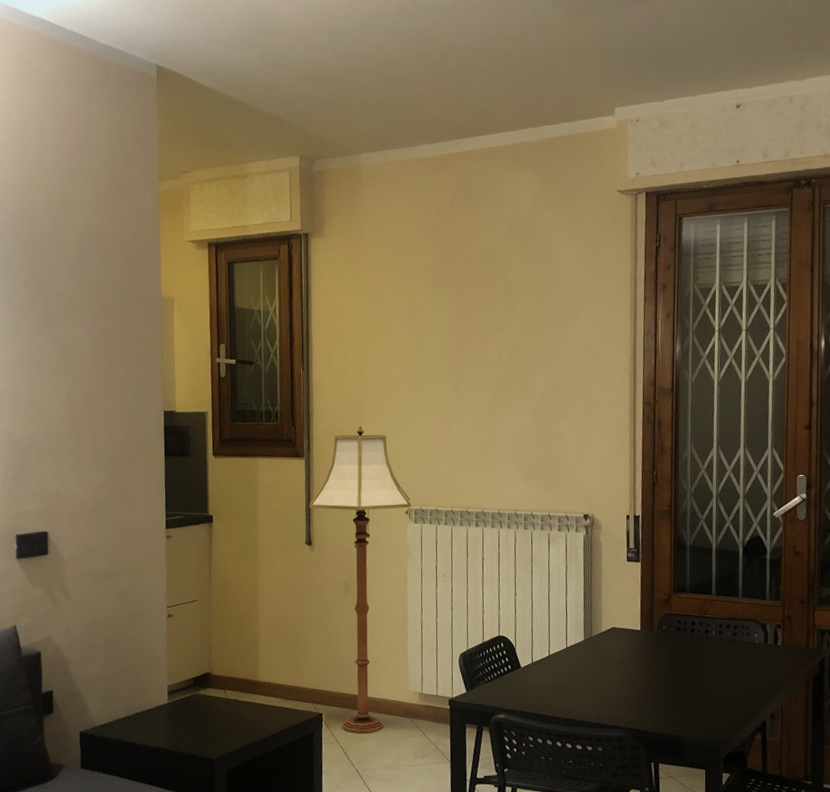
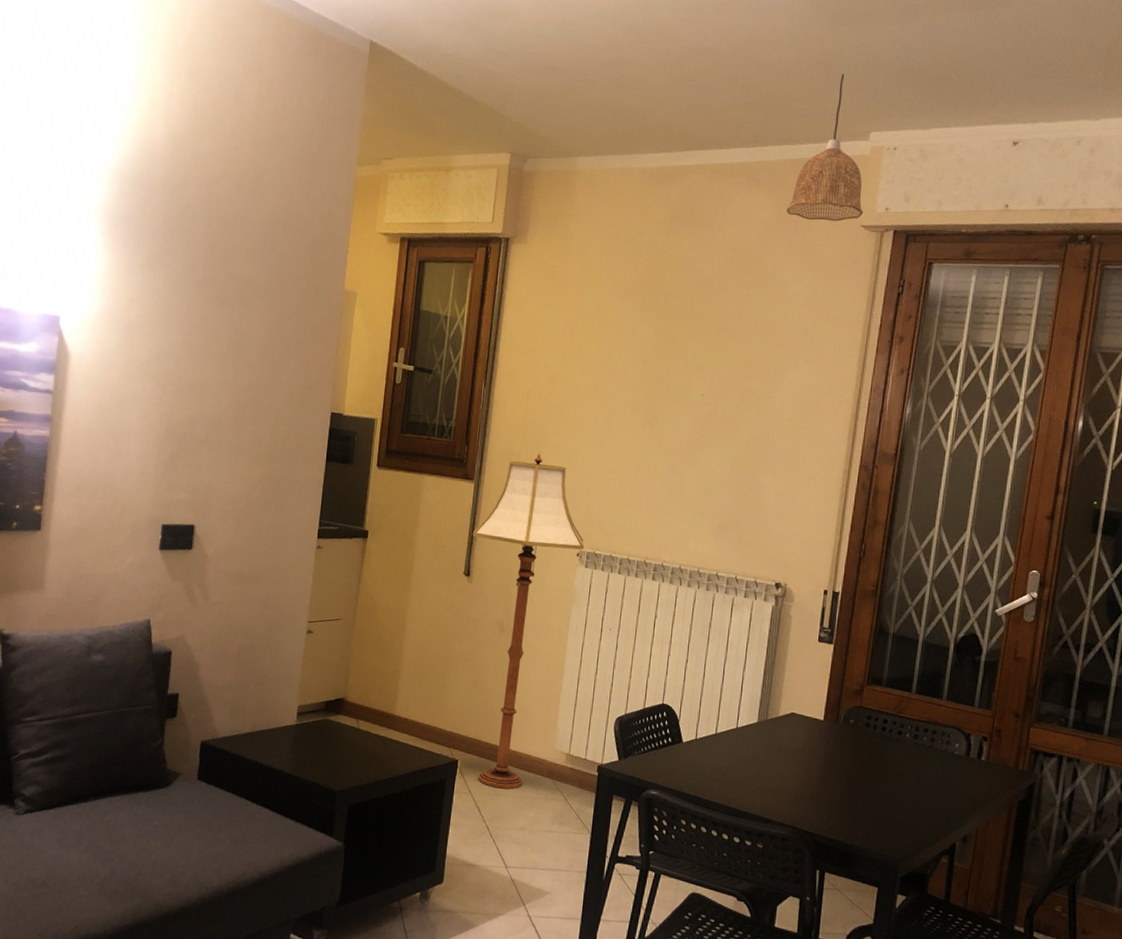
pendant lamp: none [551,58,618,191] -> present [786,73,864,222]

